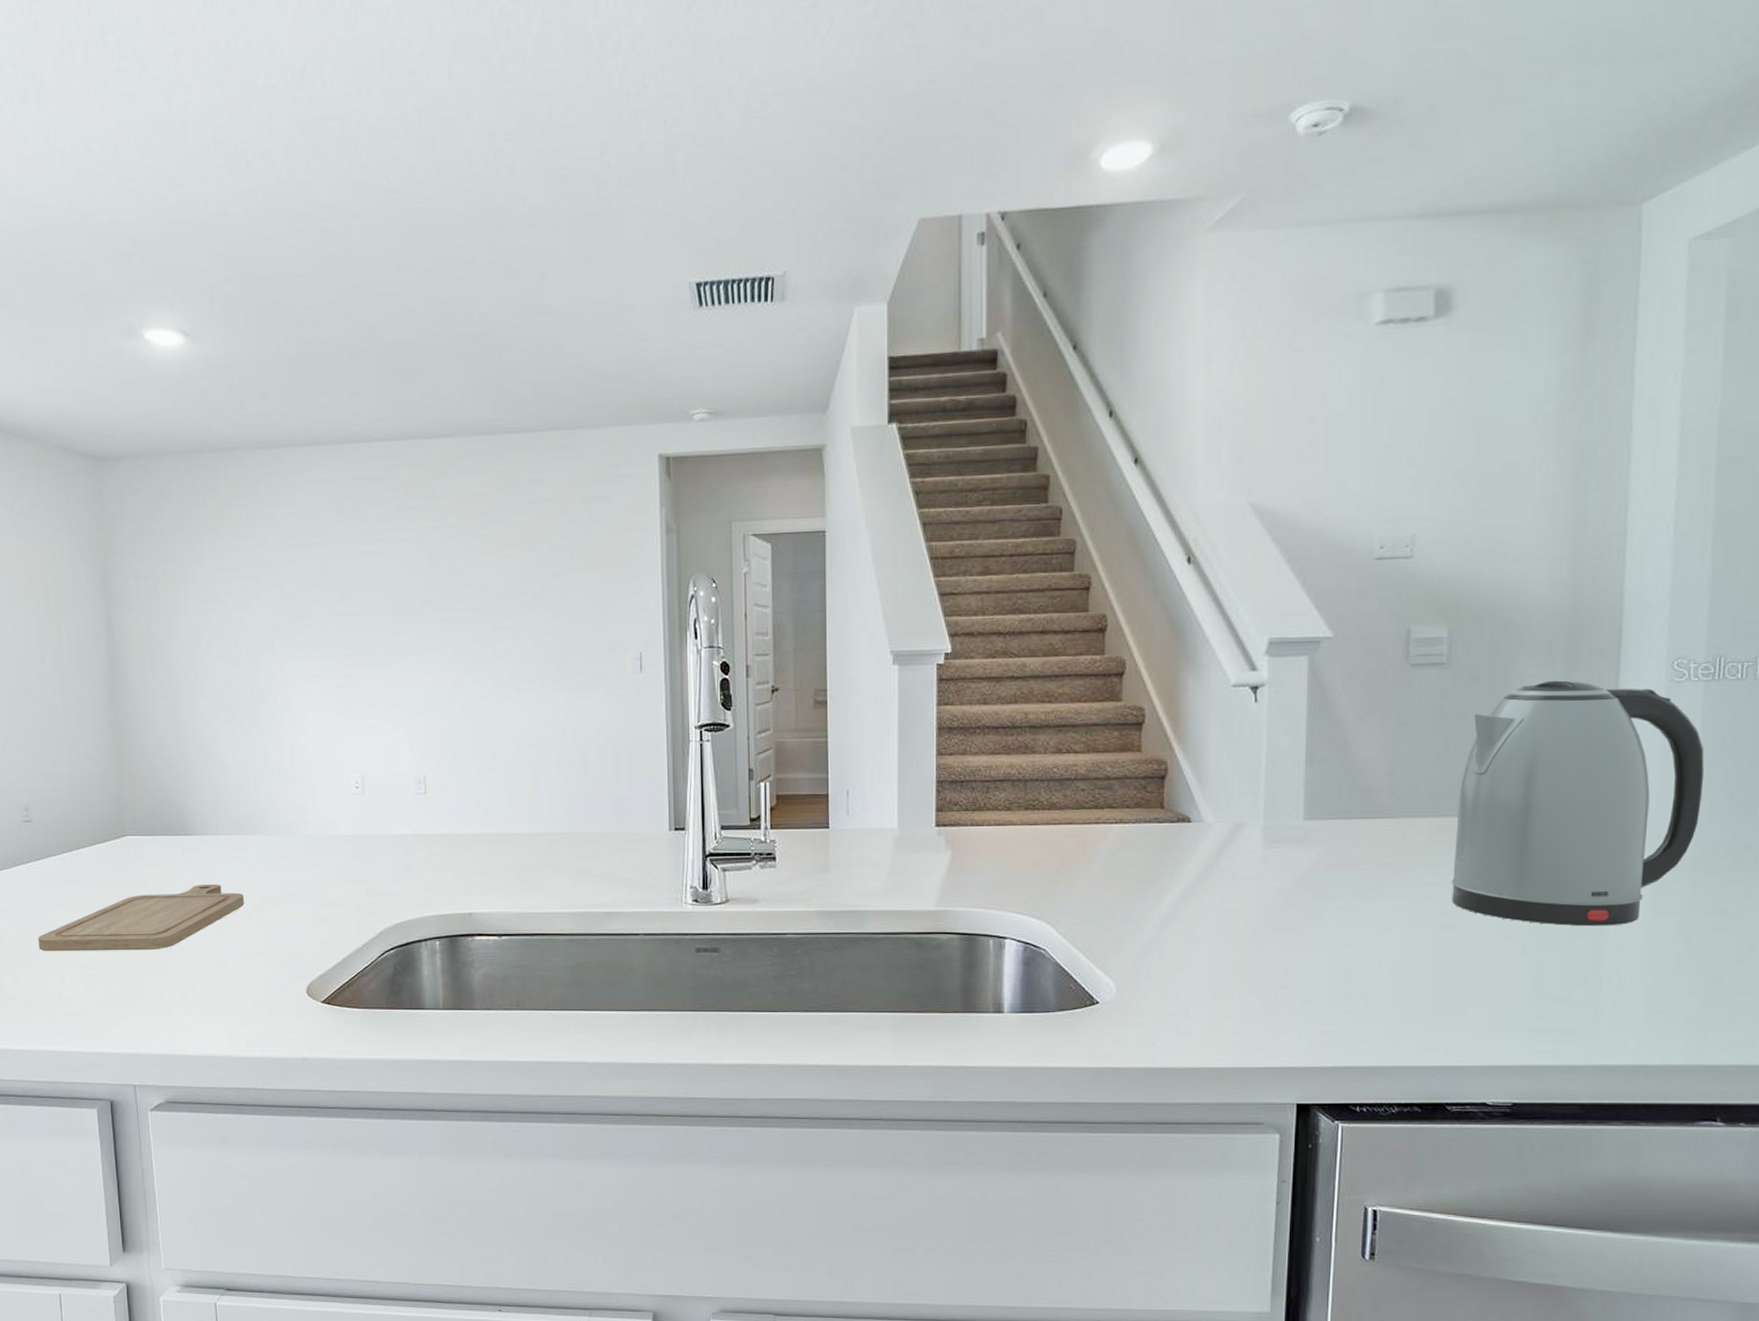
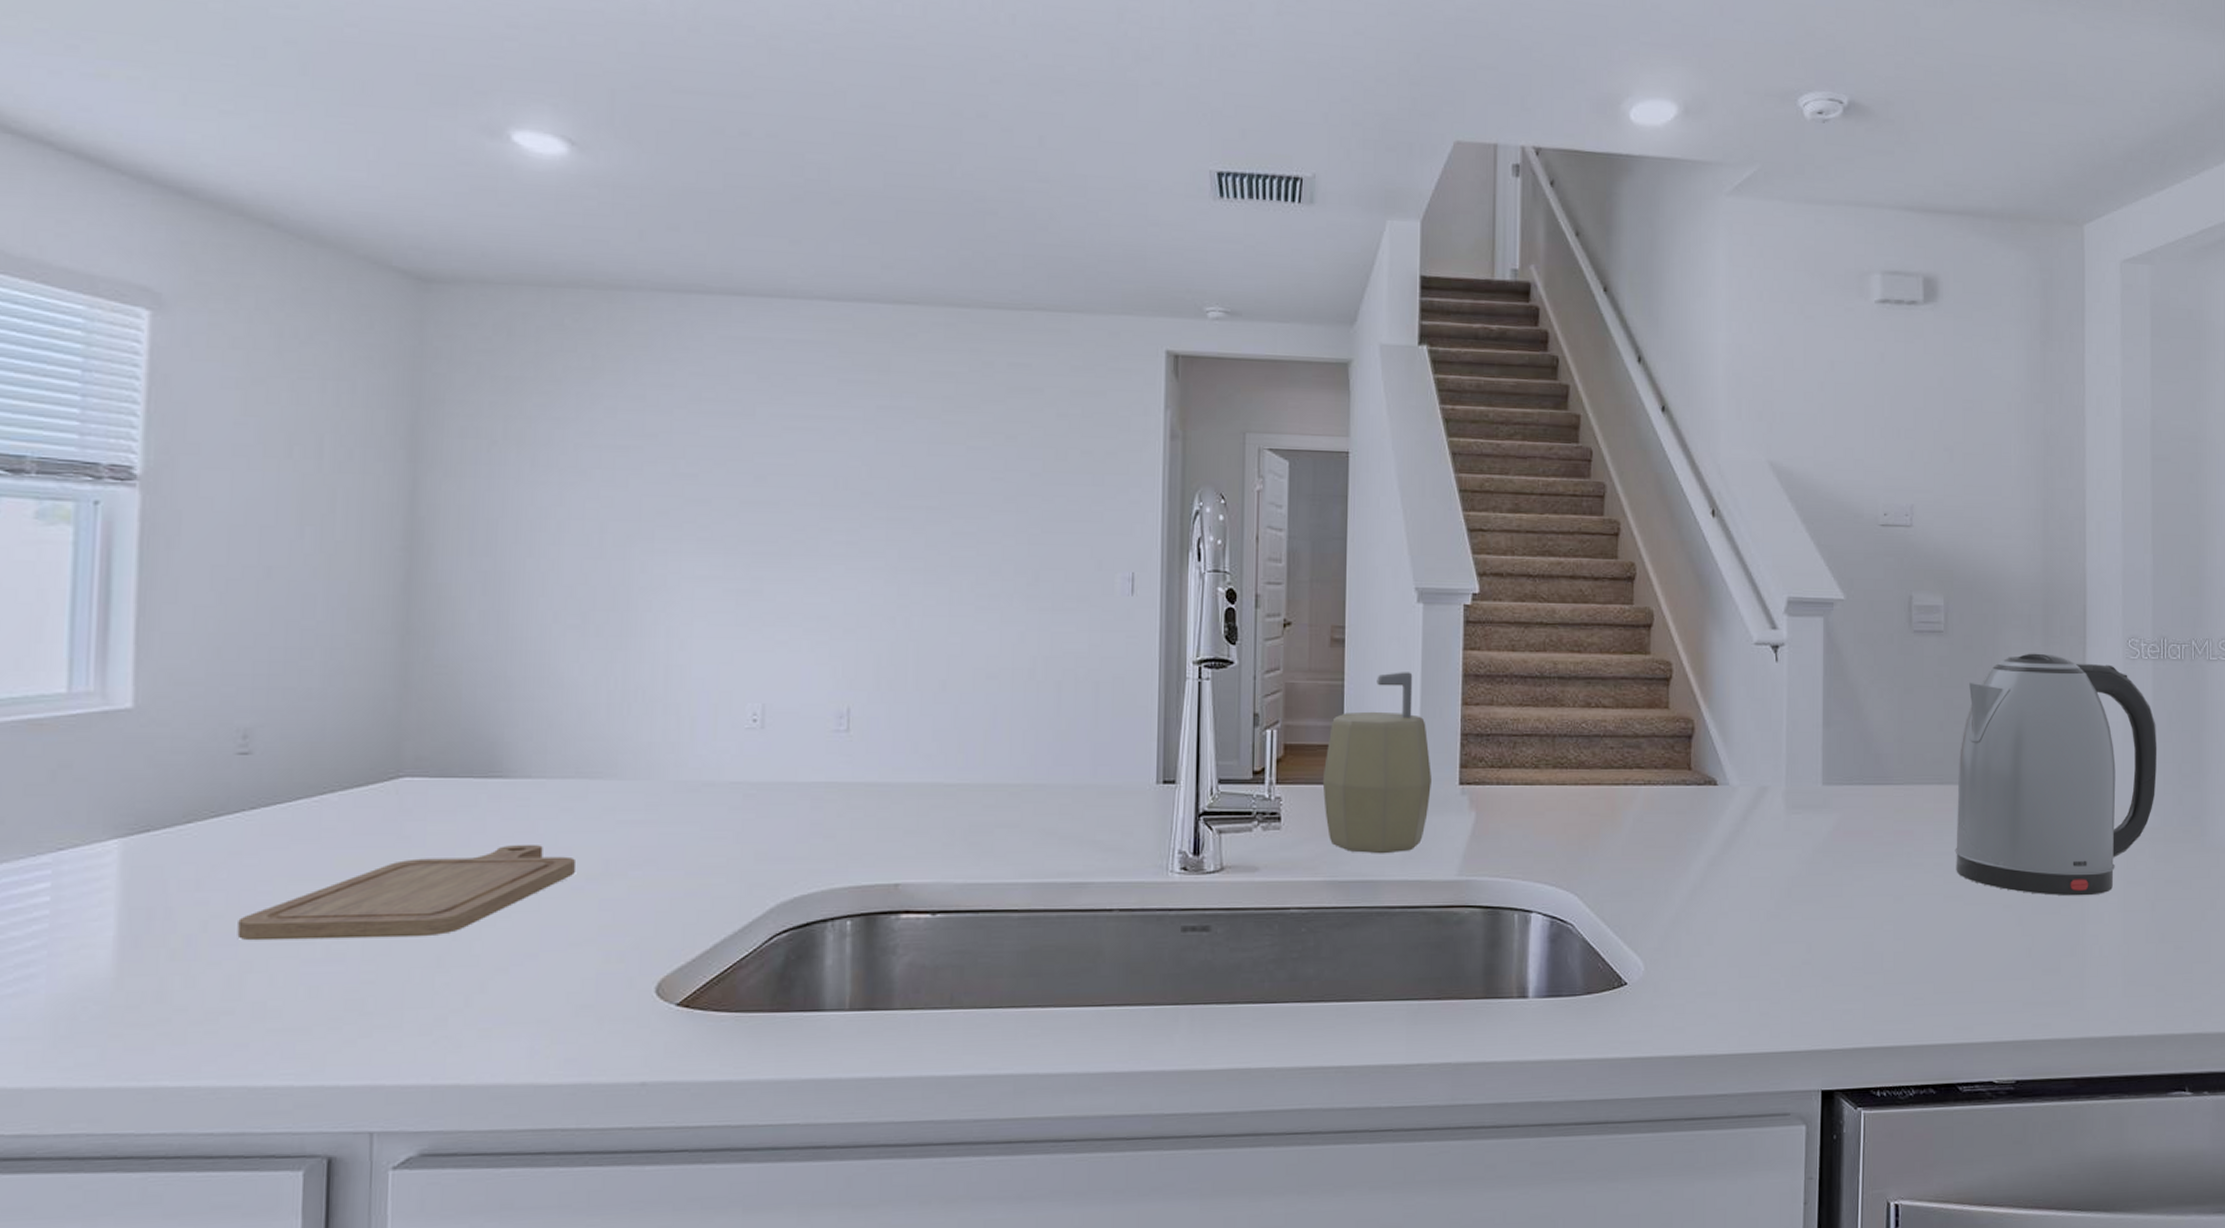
soap dispenser: none [811,727,910,888] -> present [1322,672,1431,854]

